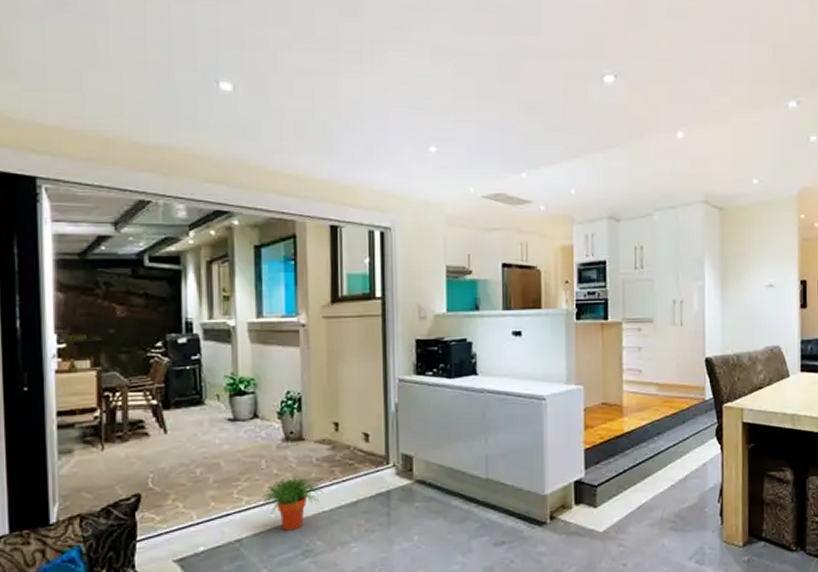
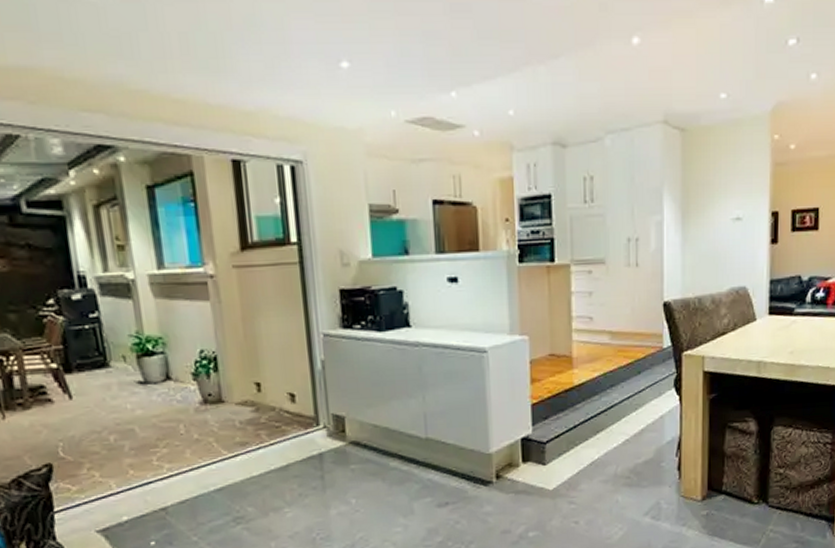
potted plant: present [259,475,322,531] -> none [181,440,249,497]

